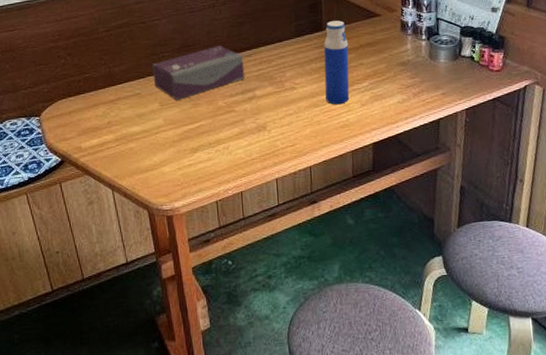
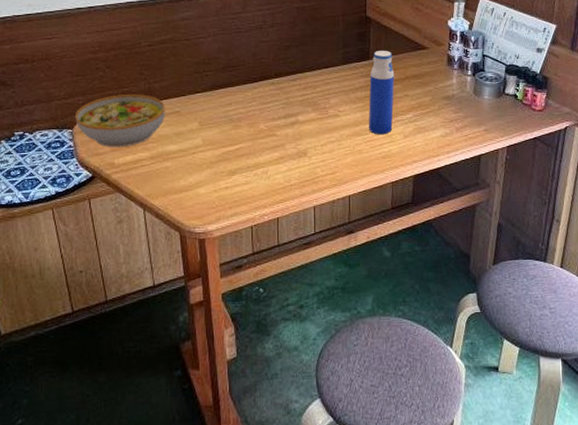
bowl: none [40,79,127,132] -> present [74,94,166,148]
tissue box: present [151,45,245,100] -> none [193,67,289,121]

